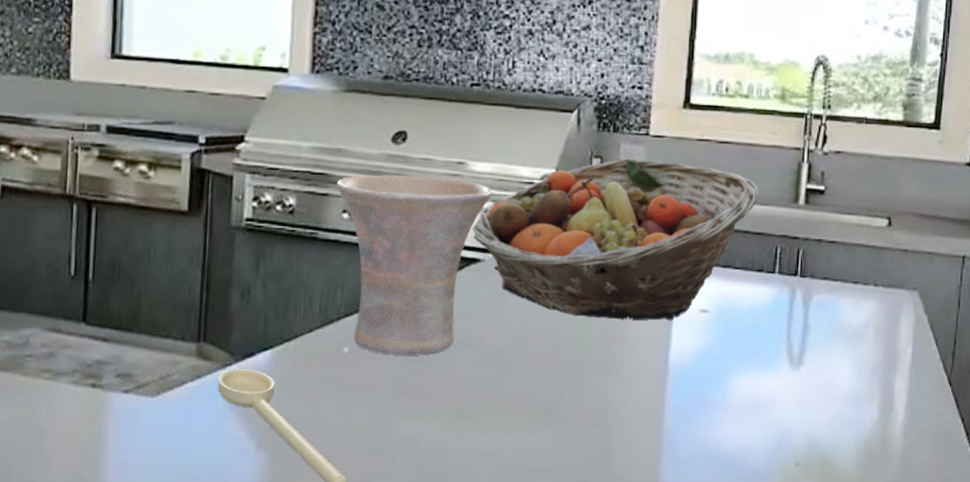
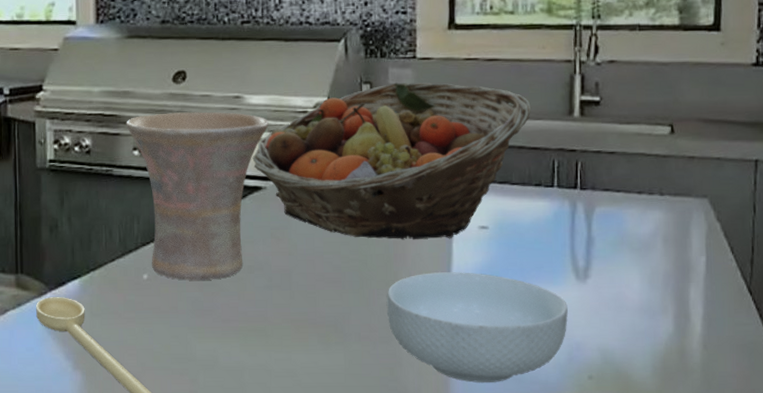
cereal bowl: none [601,355,780,468] -> present [386,272,568,383]

